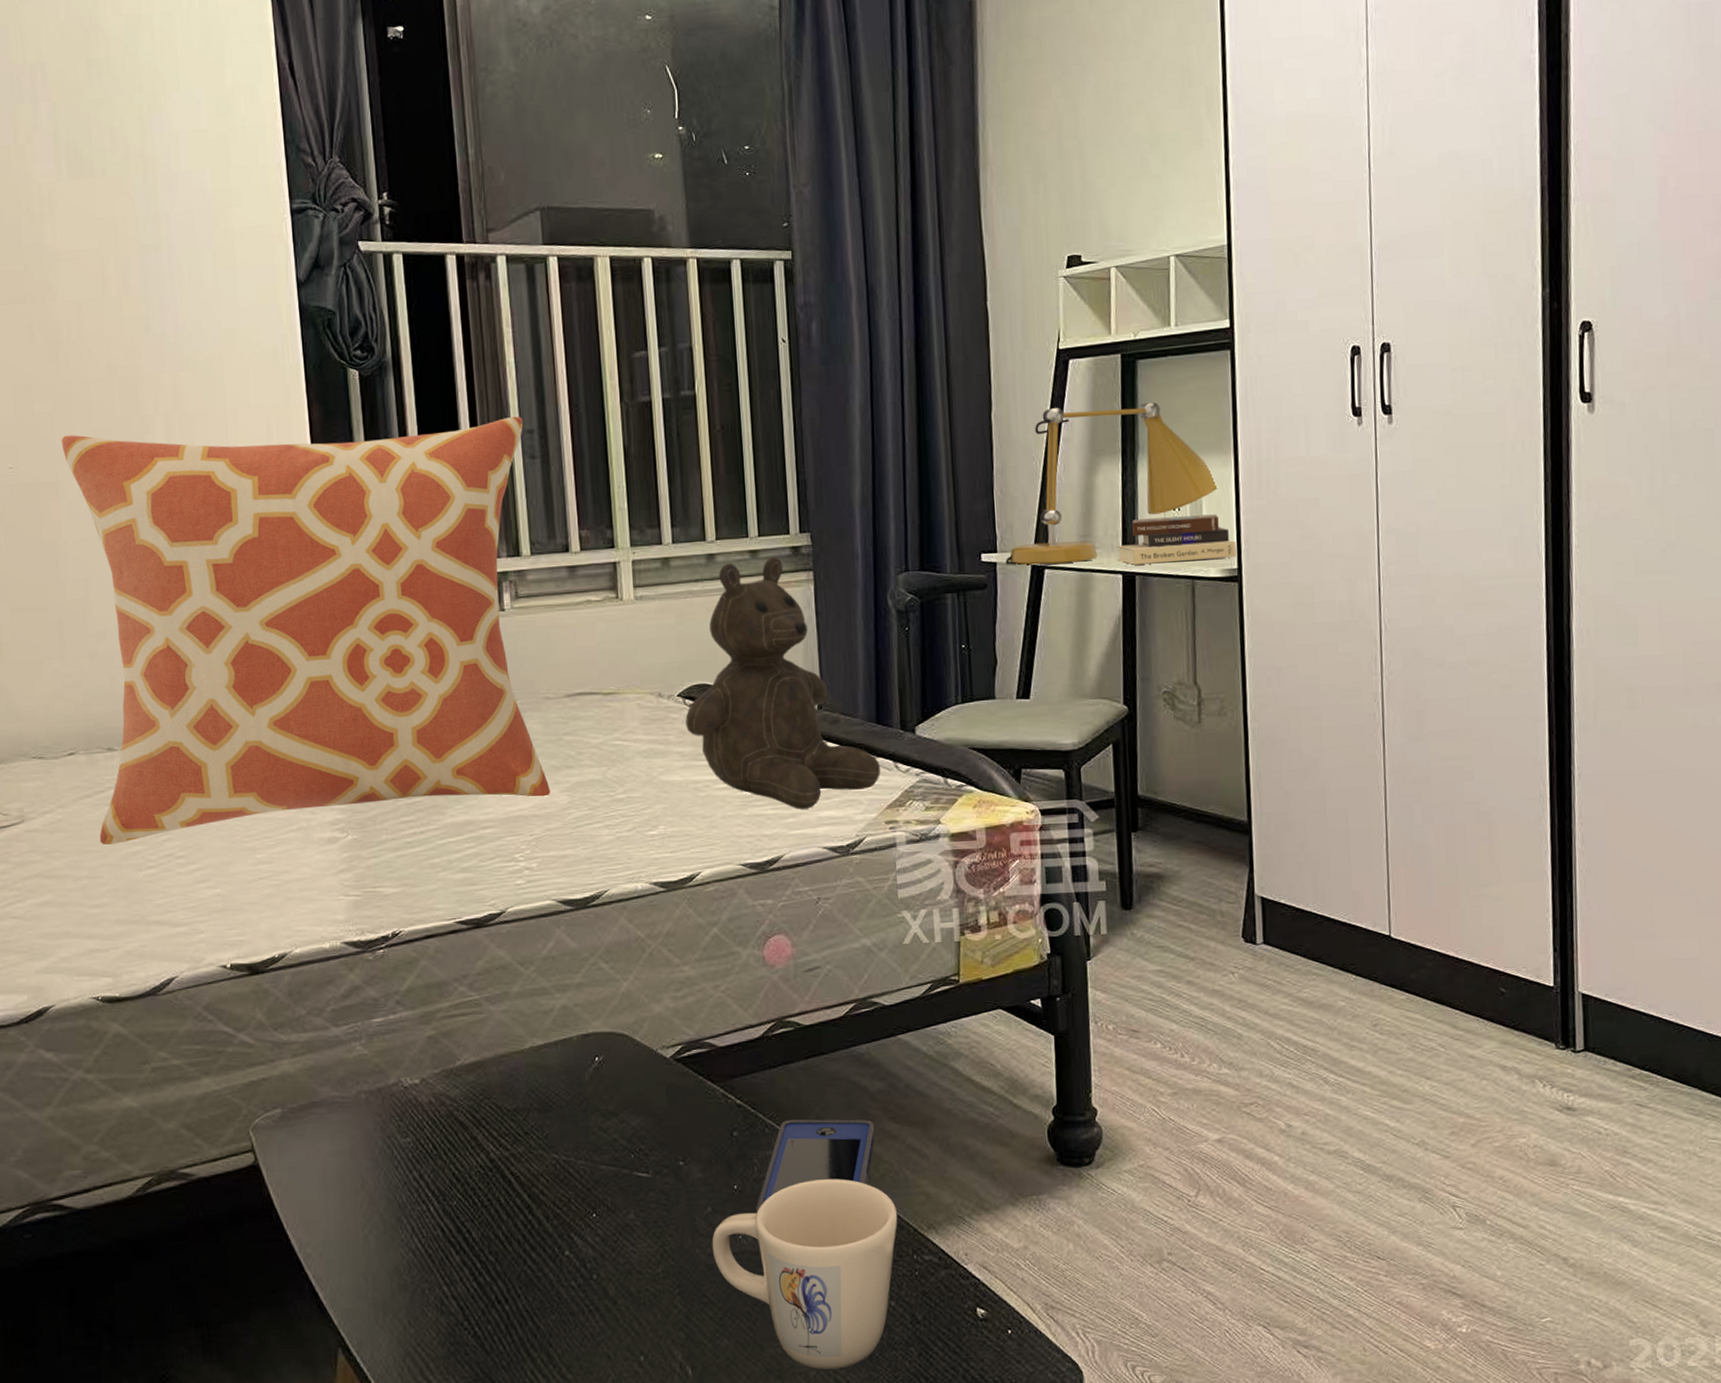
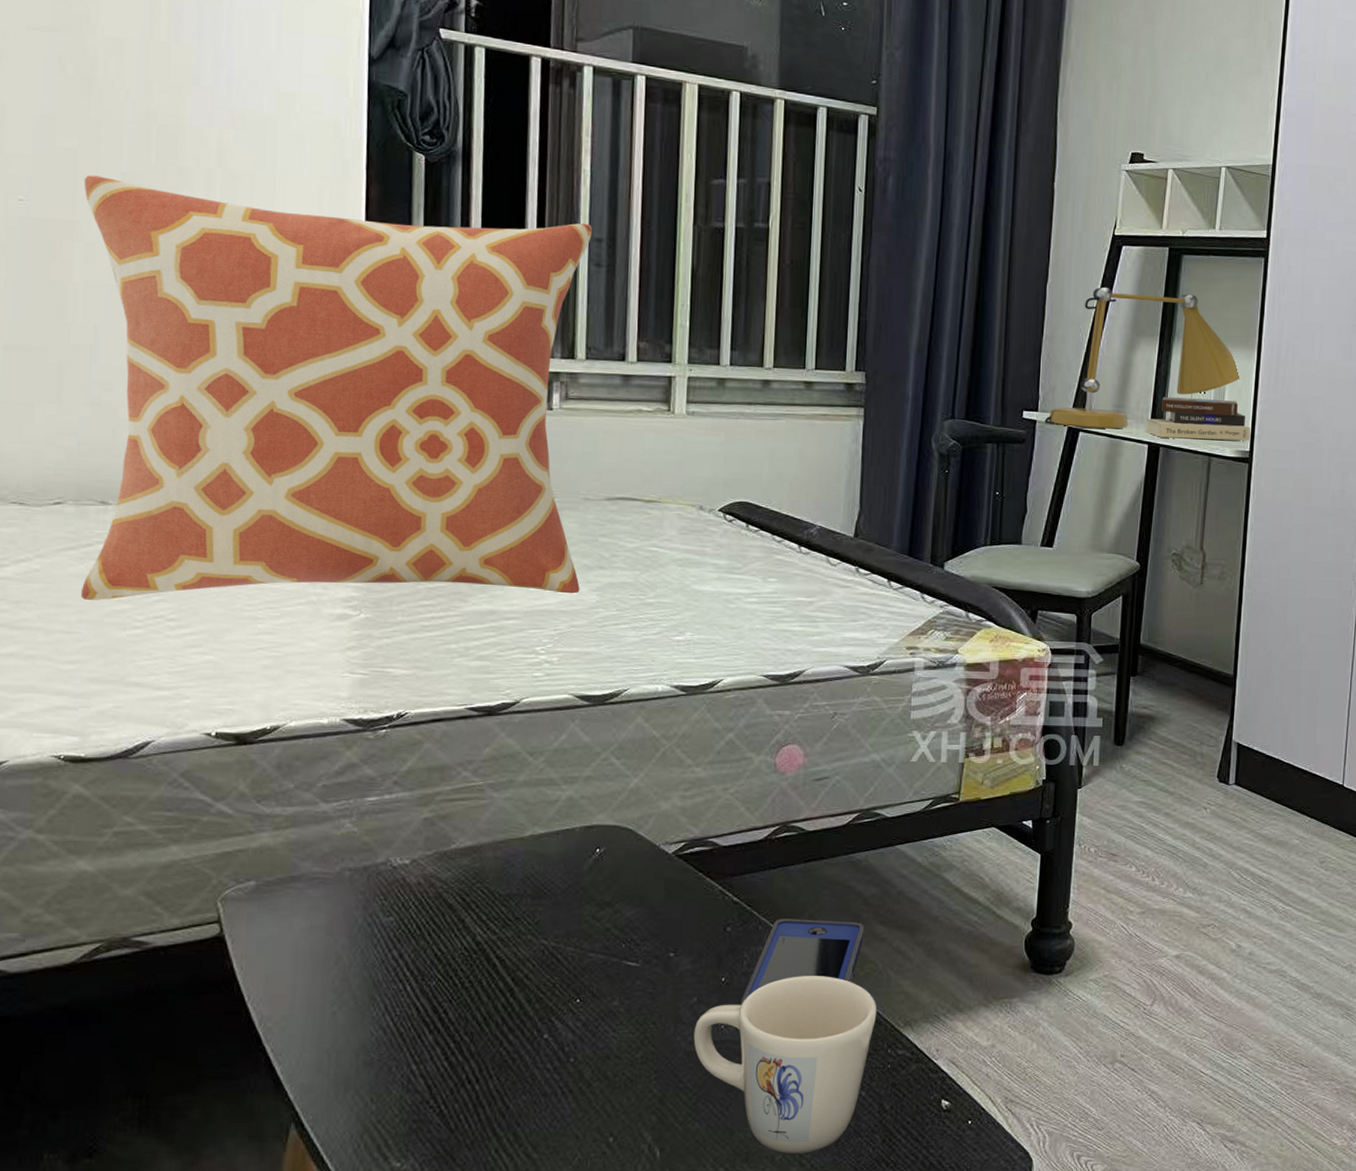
teddy bear: present [685,556,881,809] -> none [724,389,908,629]

